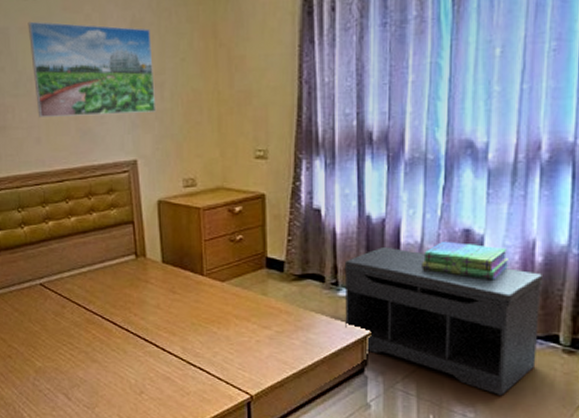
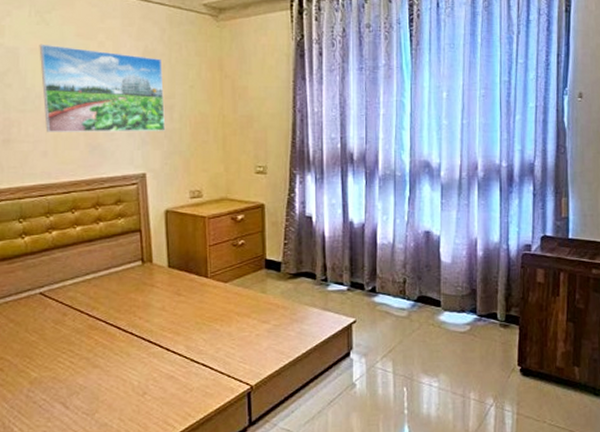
bench: present [344,246,544,395] -> none [332,246,484,366]
stack of books: present [422,241,510,280] -> none [394,241,459,272]

